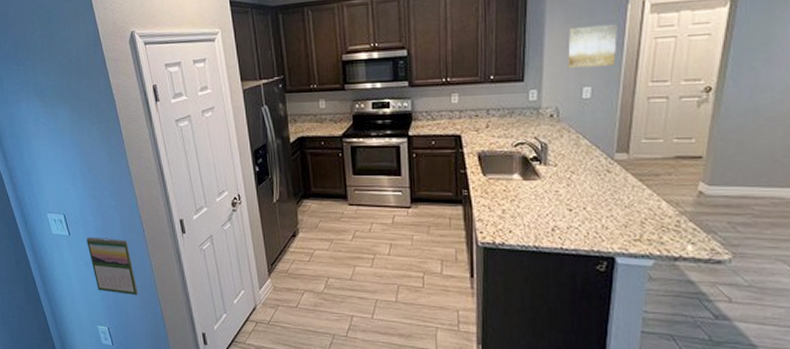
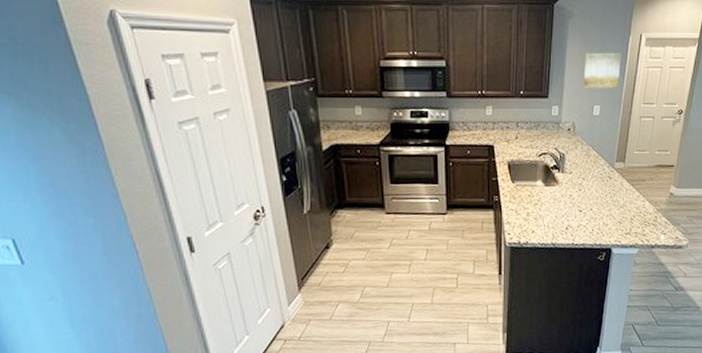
calendar: present [86,236,139,295] -> none [51,264,132,329]

